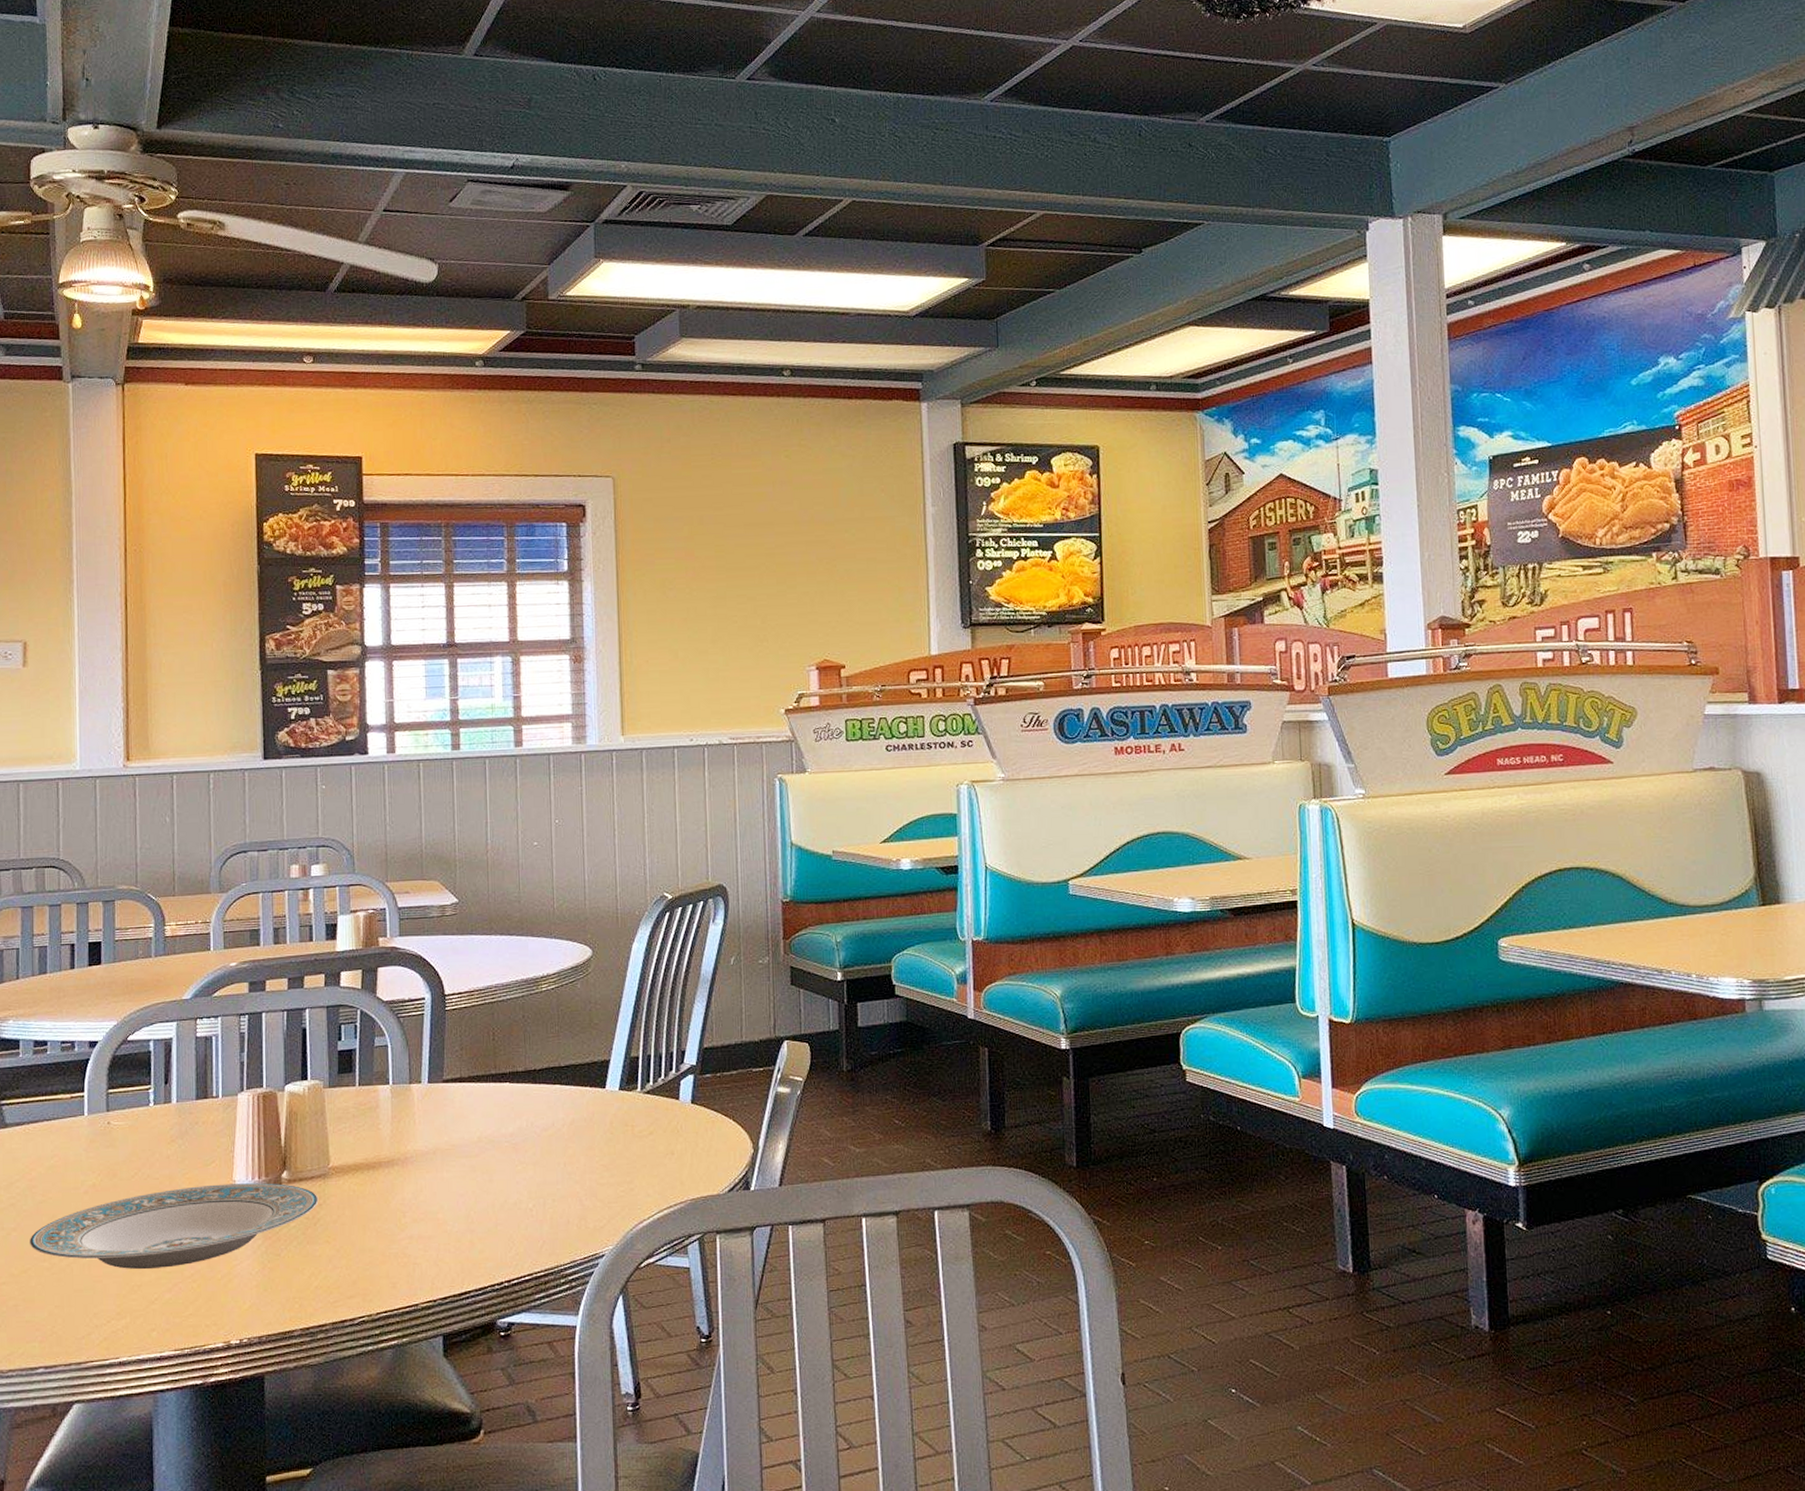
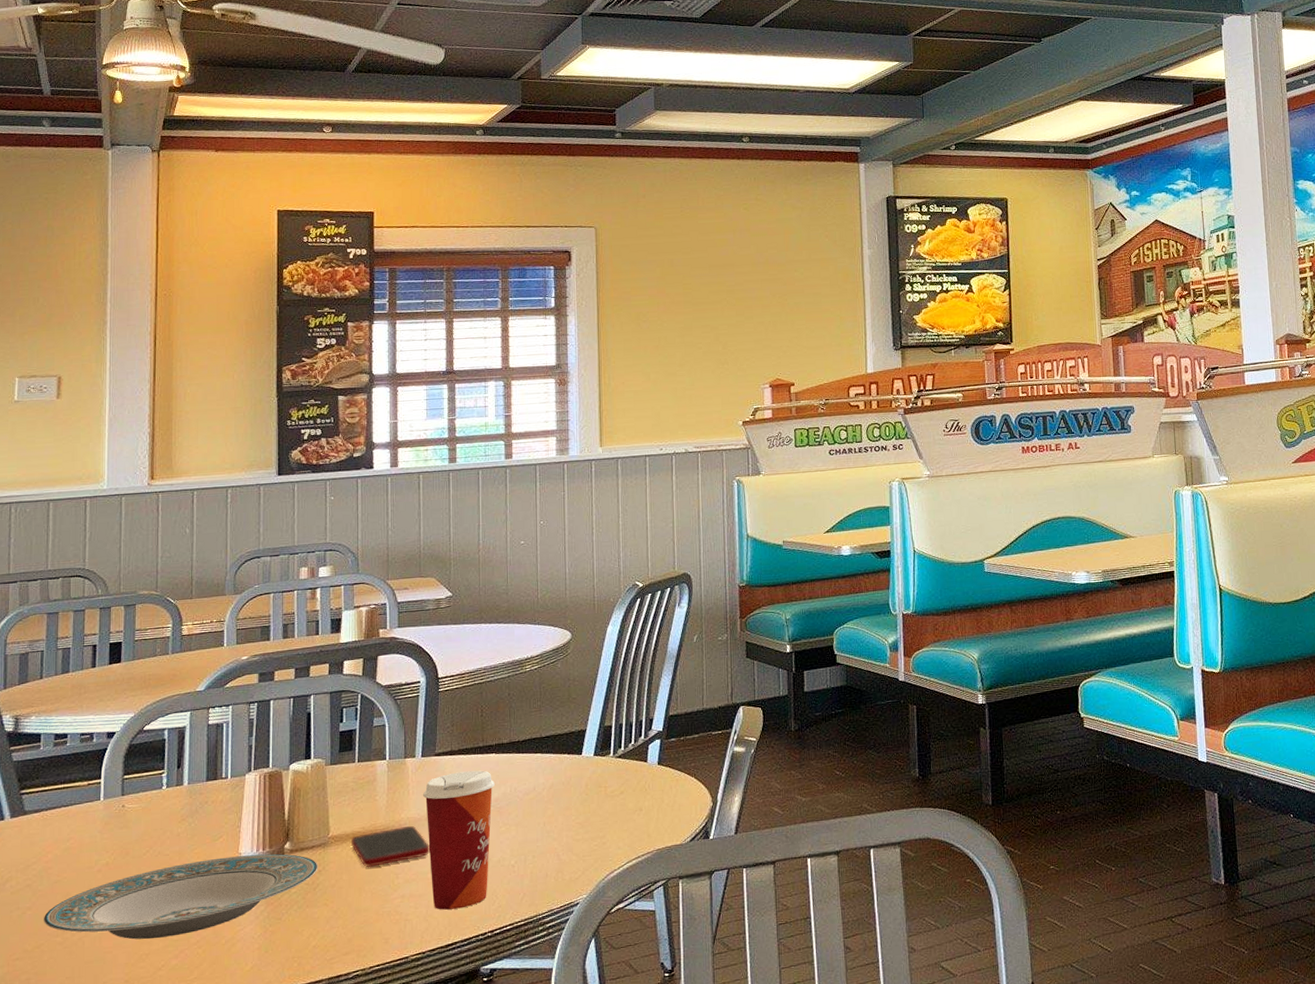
cell phone: none [354,1159,439,1204] -> present [351,825,430,868]
paper cup: none [431,1101,509,1255] -> present [423,770,495,910]

